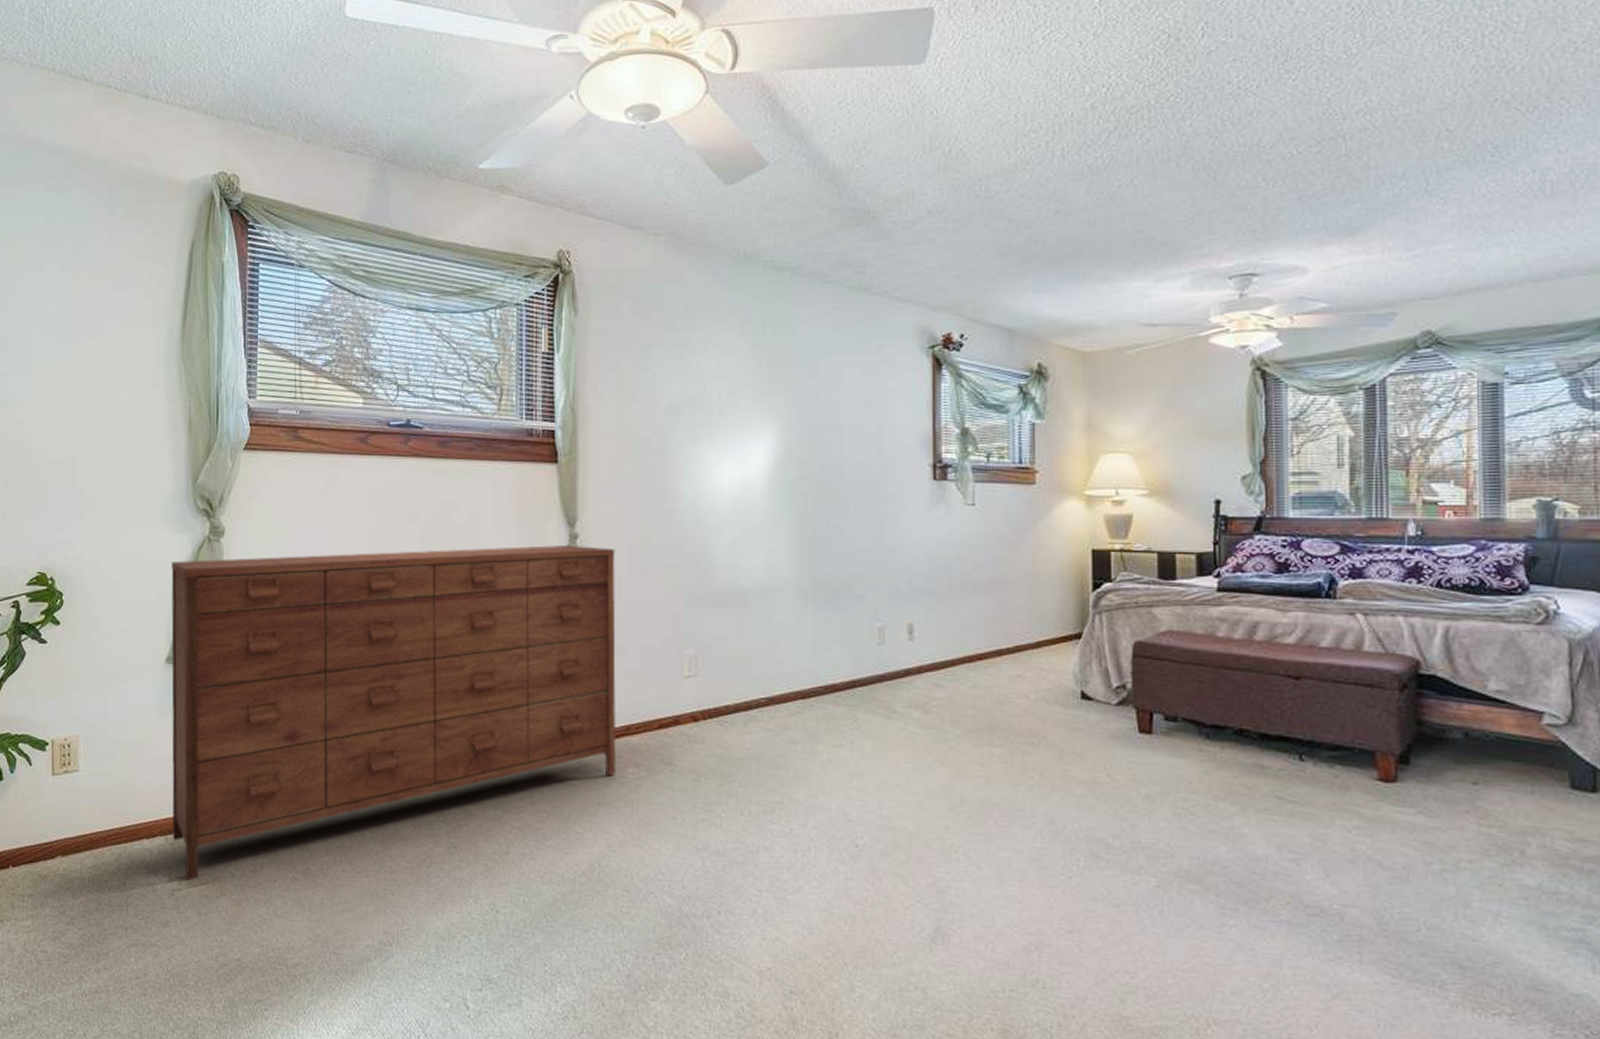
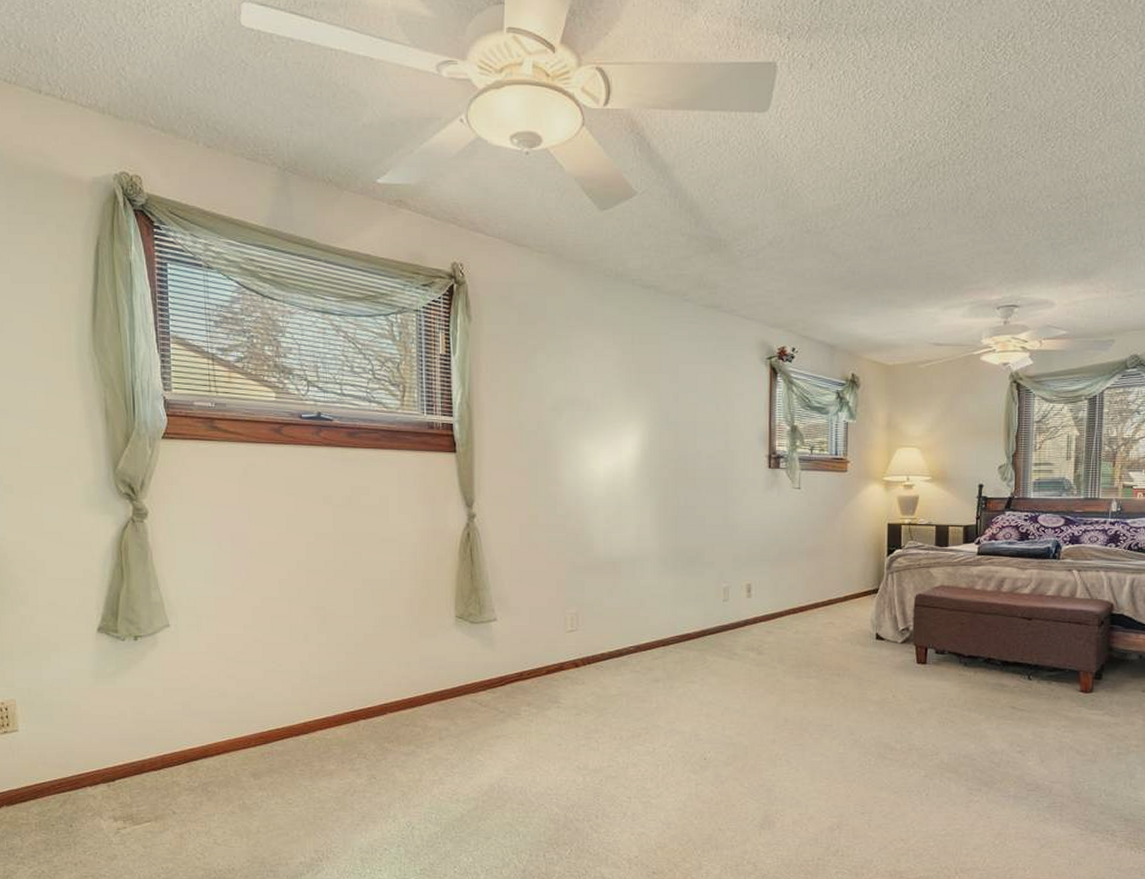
dresser: present [171,545,616,881] -> none [97,524,512,820]

